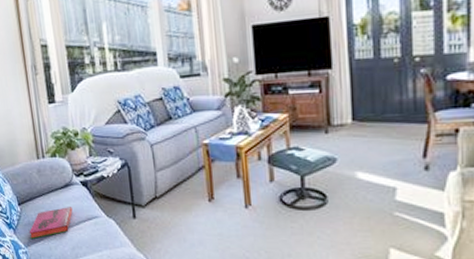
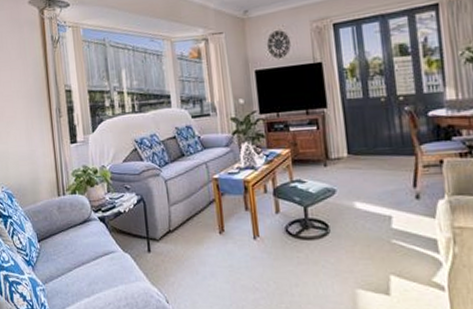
hardback book: present [29,207,73,239] -> none [48,242,91,275]

